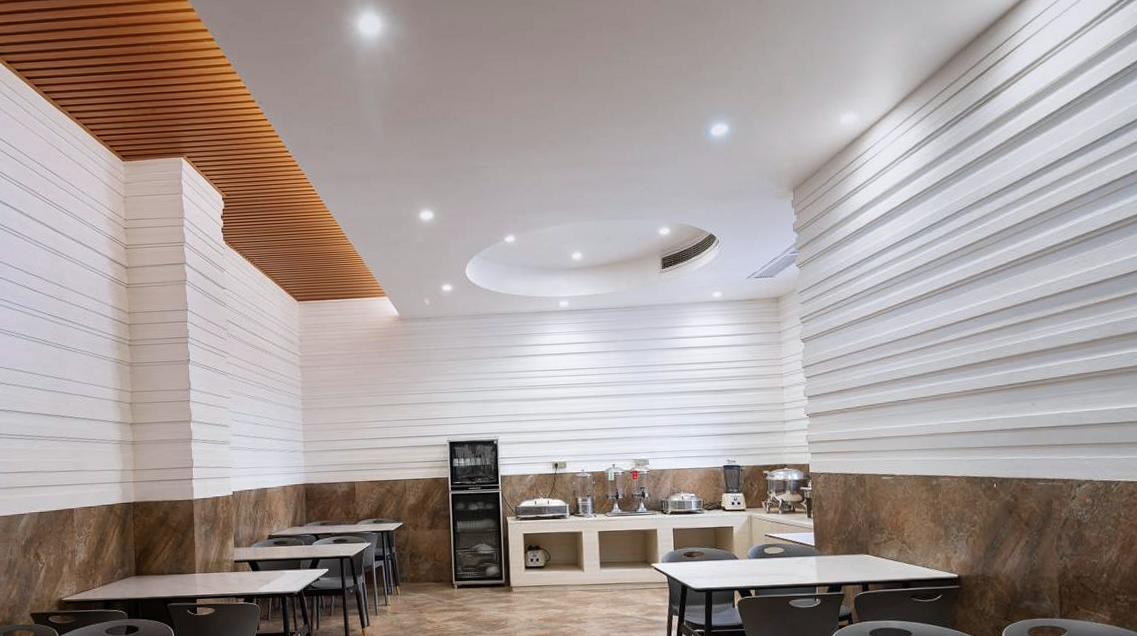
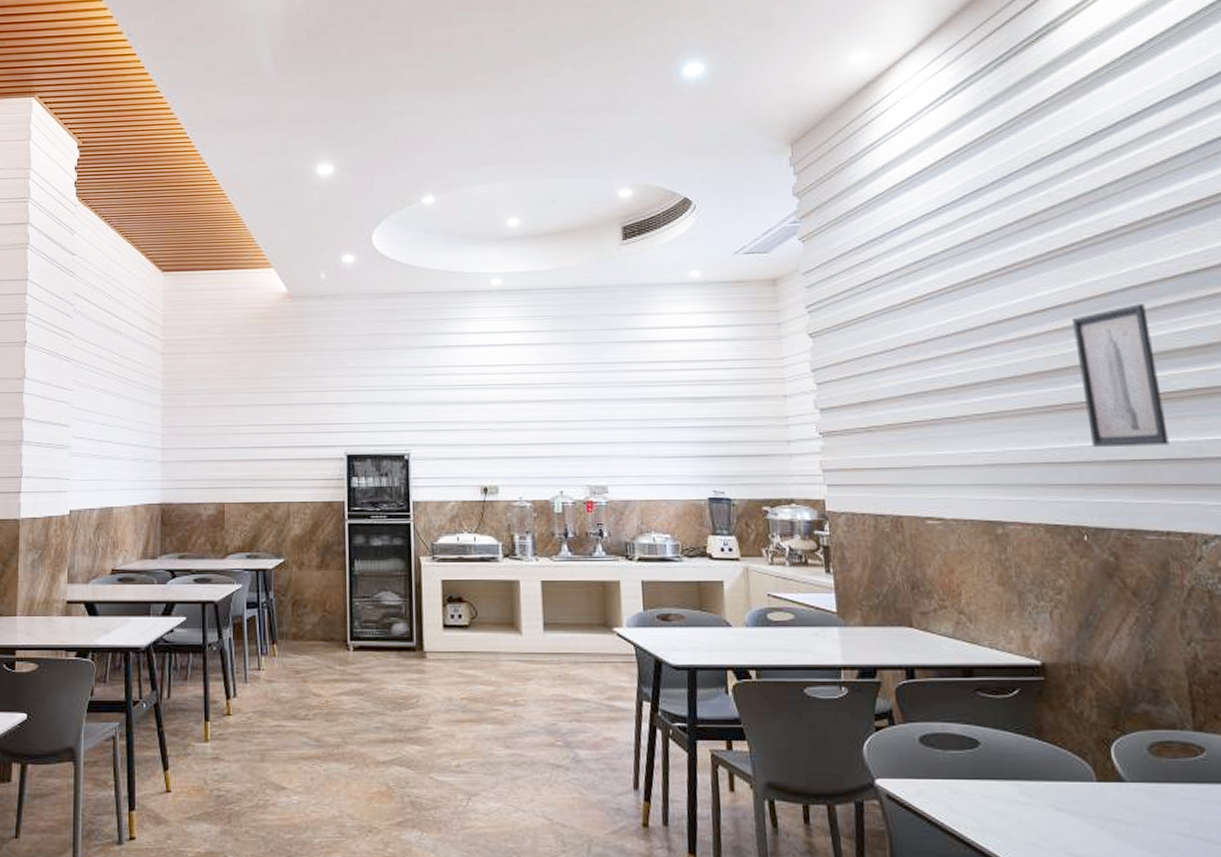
wall art: none [995,311,1059,419] -> present [1072,304,1170,447]

